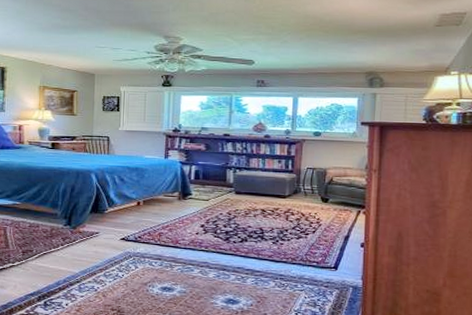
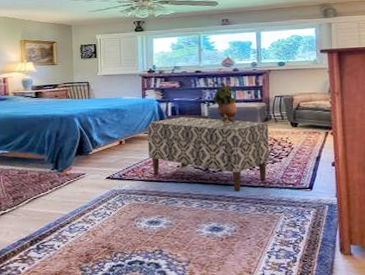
bench: none [167,181,297,265] -> present [147,116,270,191]
potted plant: none [240,149,265,192] -> present [213,83,237,123]

